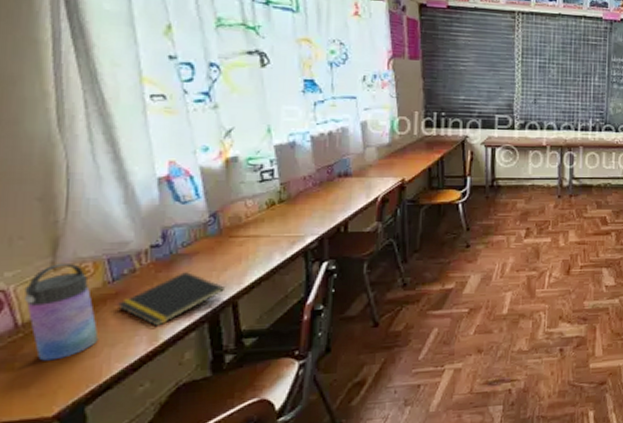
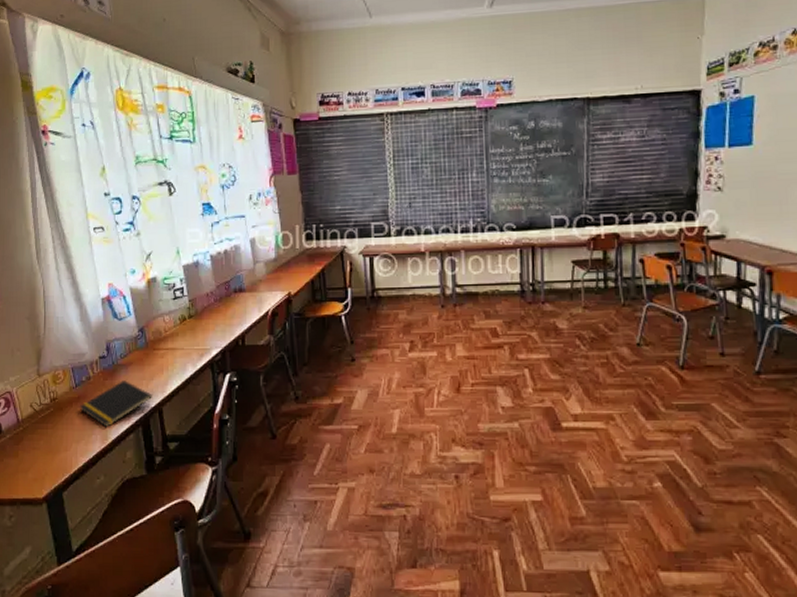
water bottle: present [23,264,99,361] -> none [21,371,69,451]

